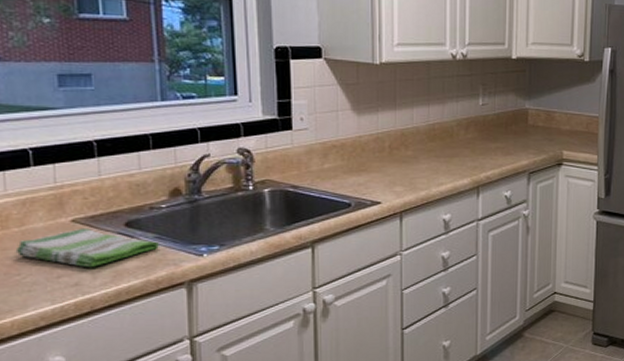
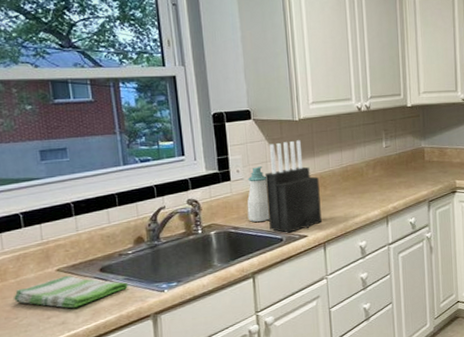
soap bottle: none [310,116,337,181] -> present [247,166,270,222]
knife block: none [334,88,399,197] -> present [264,140,322,233]

